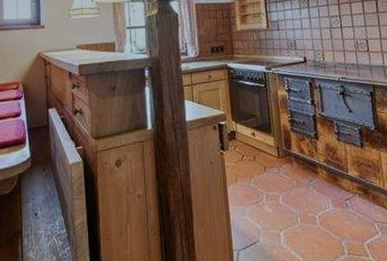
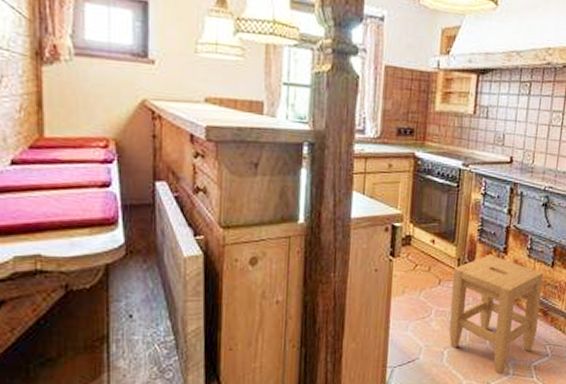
stool: none [274,141,362,253] -> present [448,255,544,374]

